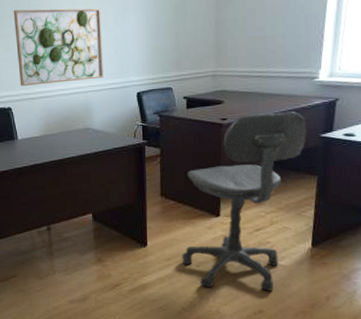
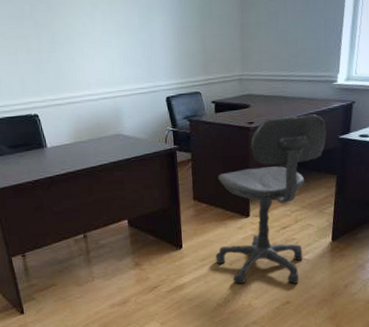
wall art: present [13,8,103,87] -> none [32,8,132,92]

